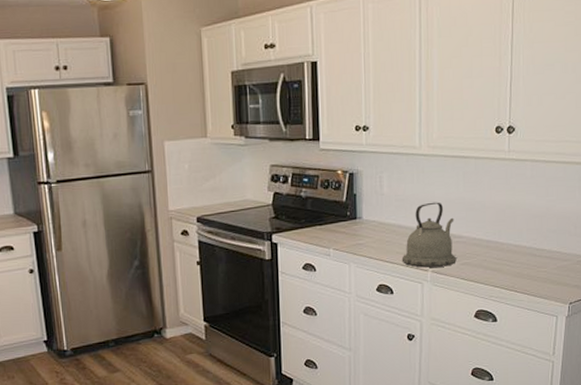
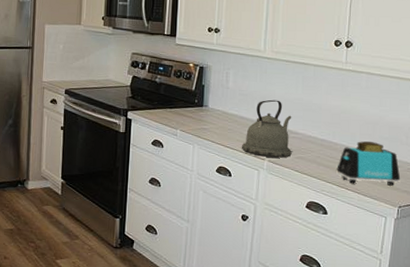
toaster: none [504,237,571,285] -> present [336,141,401,186]

